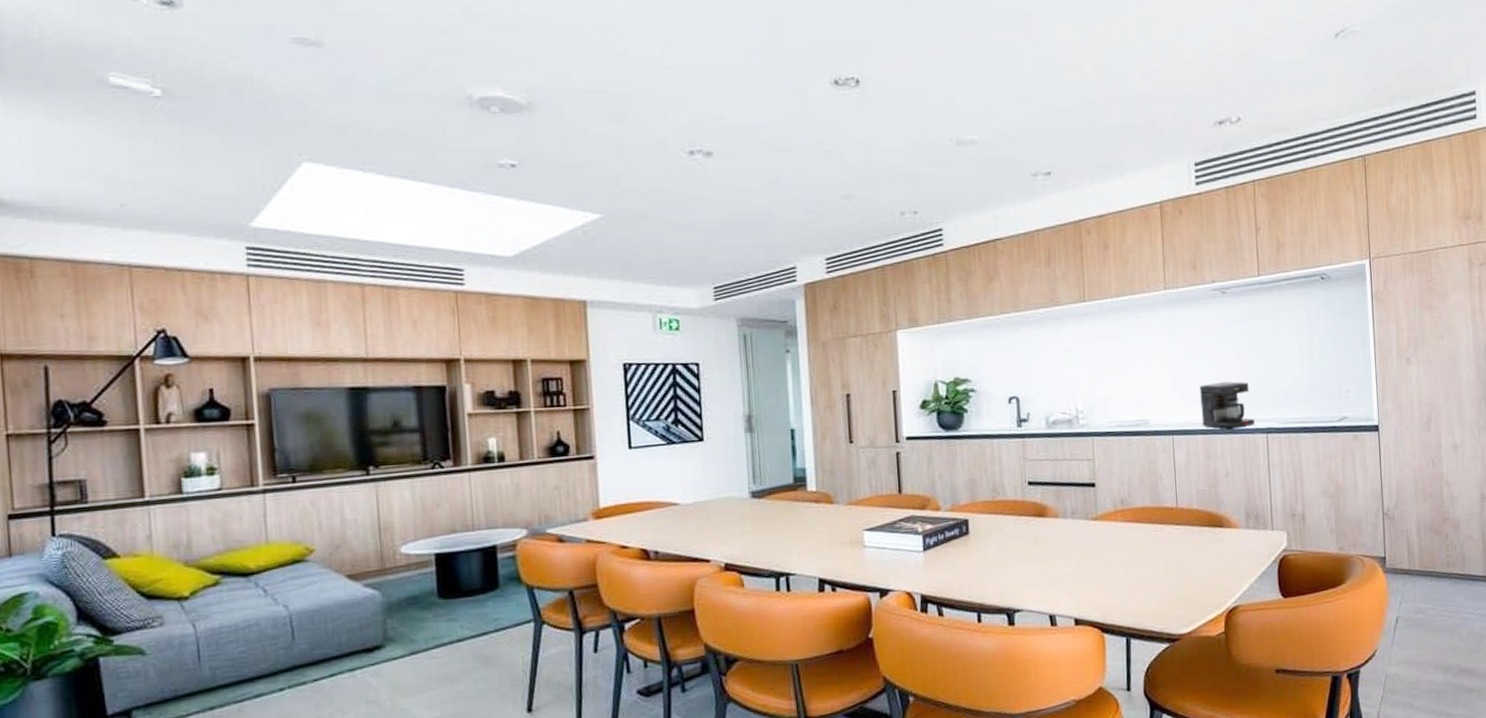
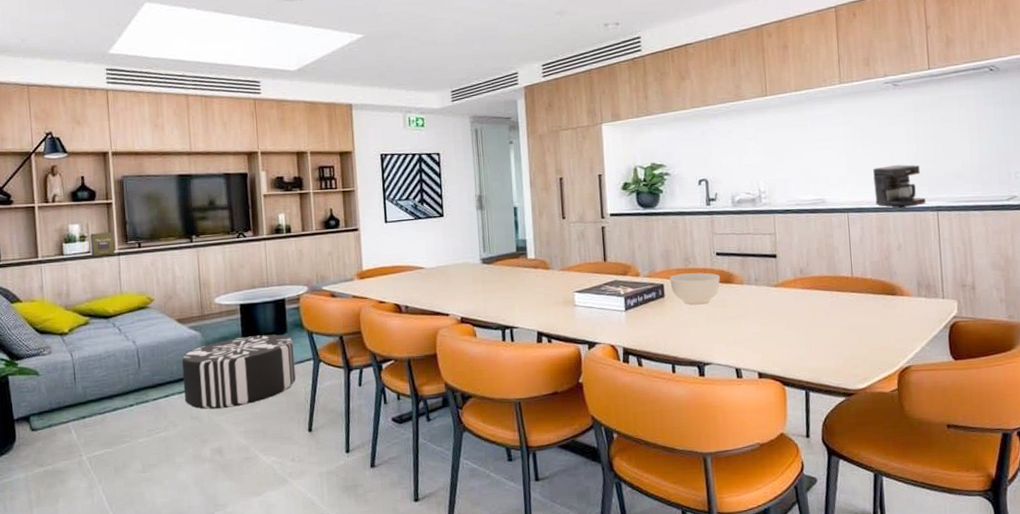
books: none [221,462,257,495] -> present [89,232,114,257]
pouf: none [353,591,511,690] -> present [181,334,296,409]
bowl: none [975,505,1033,543] -> present [670,272,721,305]

